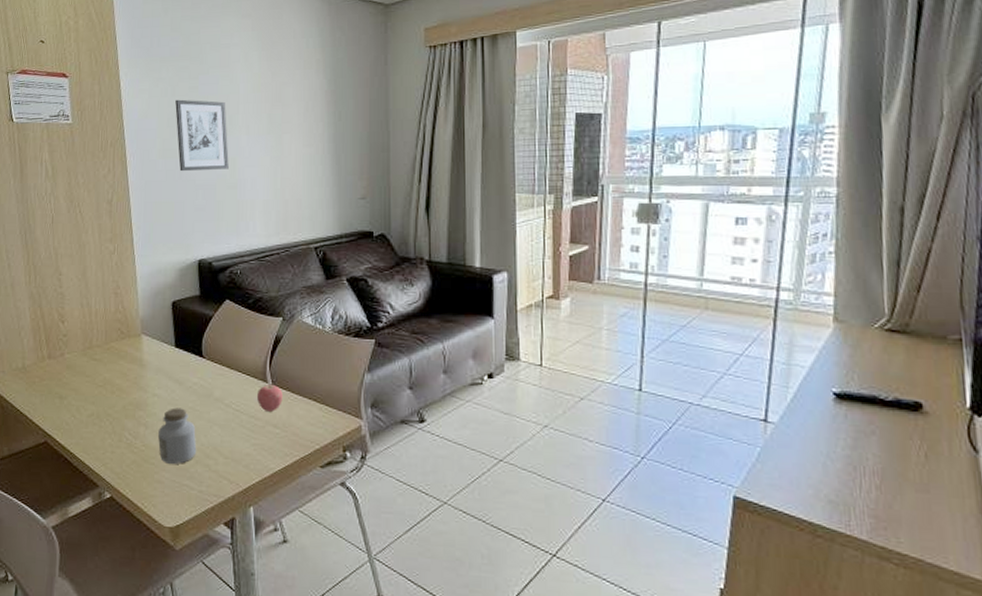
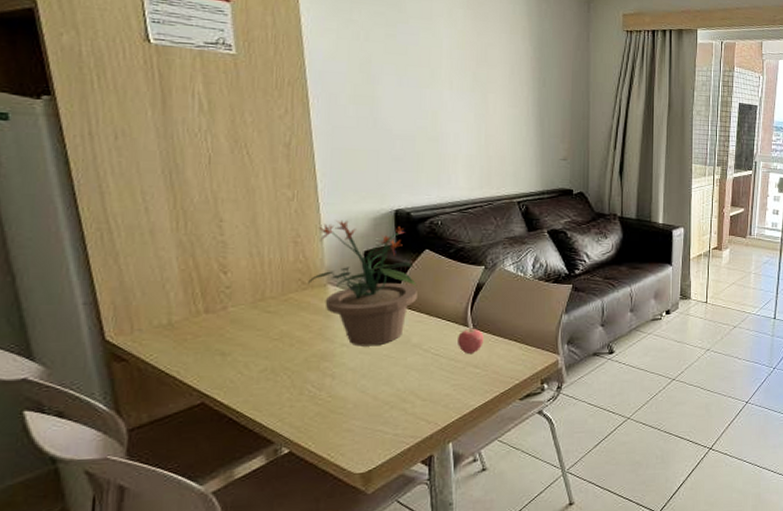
potted plant: none [126,271,219,398] -> present [308,219,418,347]
jar: present [158,407,197,464] -> none [347,356,392,412]
wall art: present [175,99,229,172] -> none [369,45,430,122]

